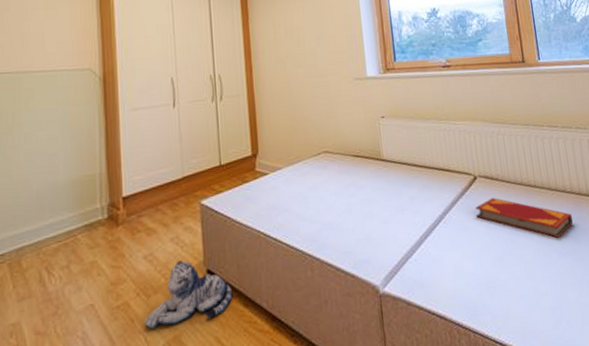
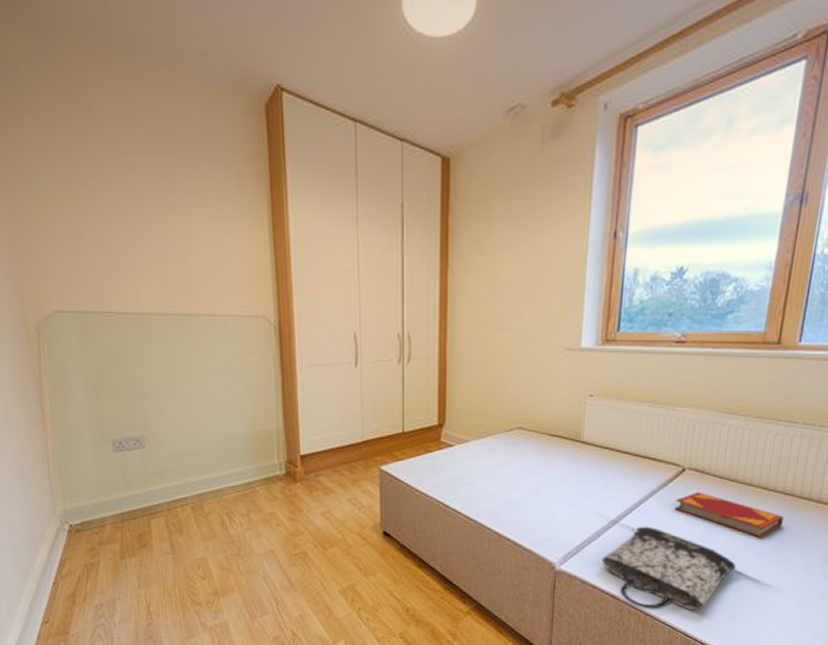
plush toy: present [145,259,233,329] -> none [321,519,408,577]
tote bag: none [421,236,545,327] -> present [601,526,737,611]

